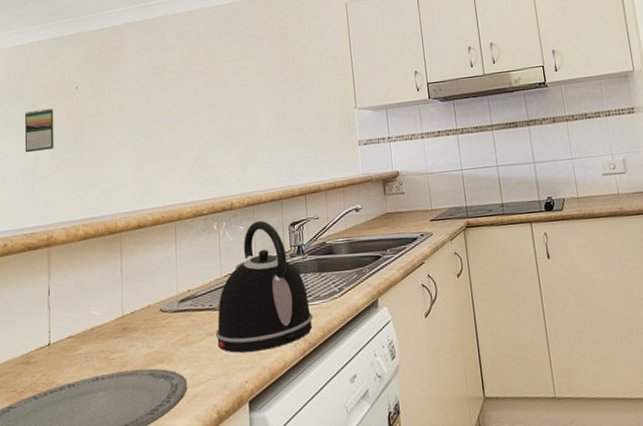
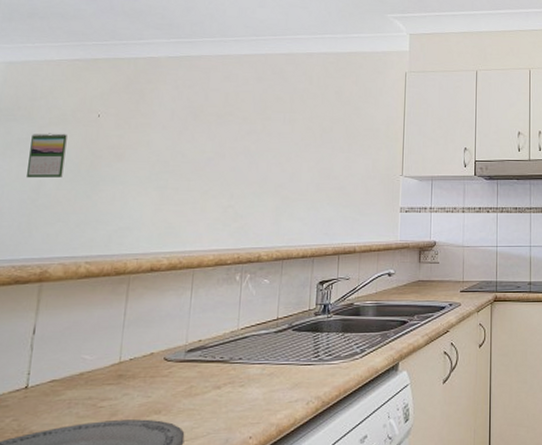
kettle: present [215,220,314,353] -> none [223,276,331,408]

